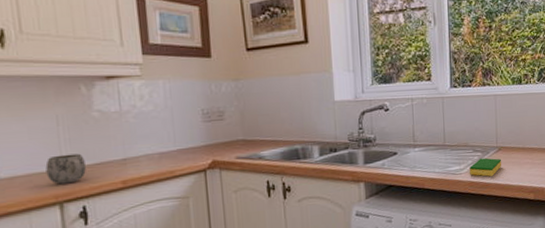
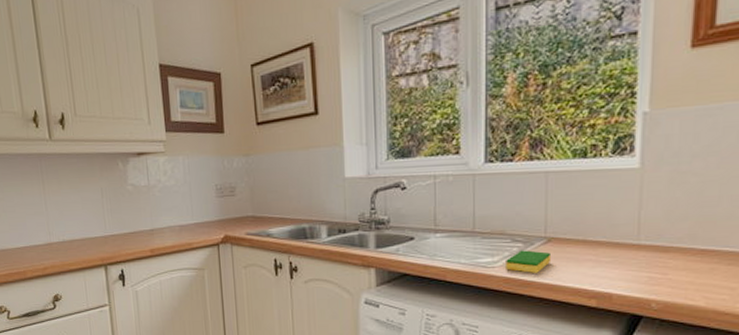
mug: present [45,153,86,185] -> none [94,223,123,249]

